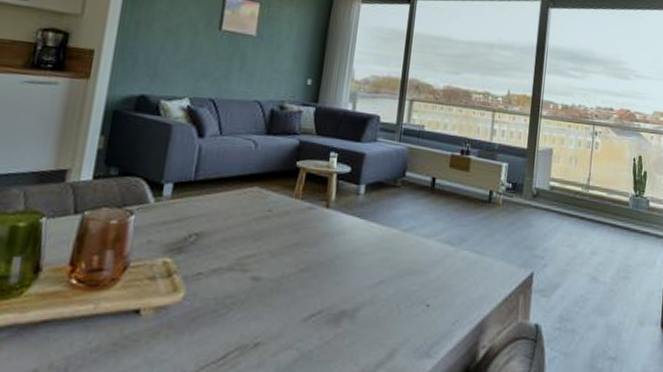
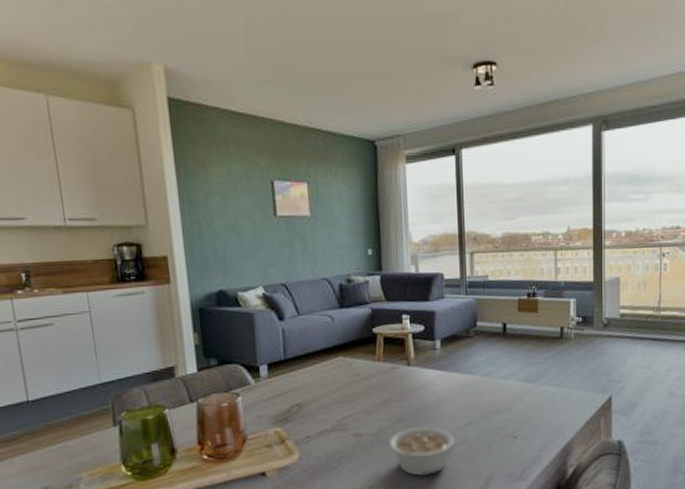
legume: none [288,279,363,339] -> present [388,427,455,477]

